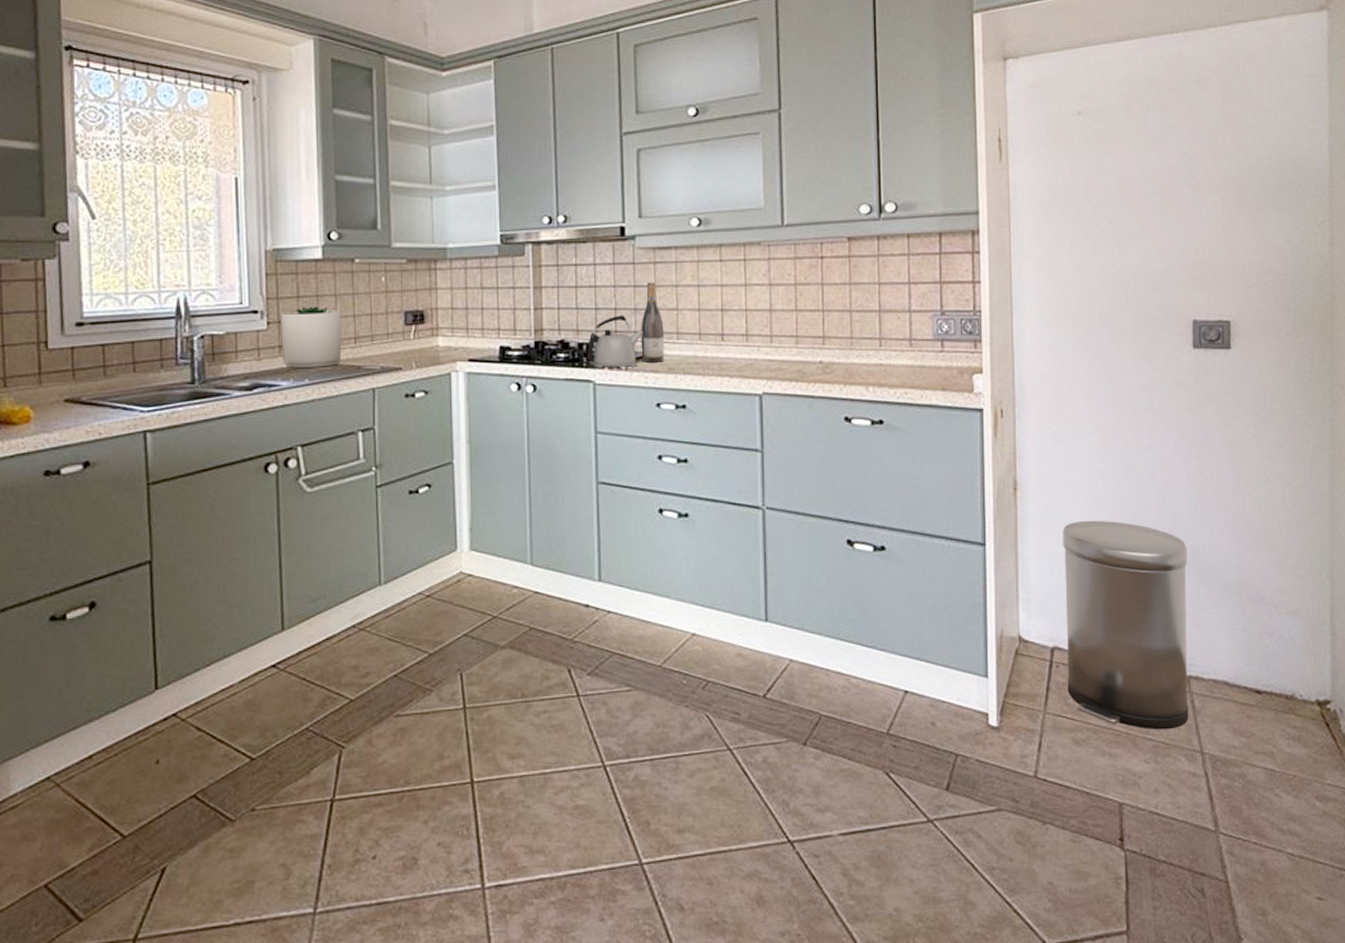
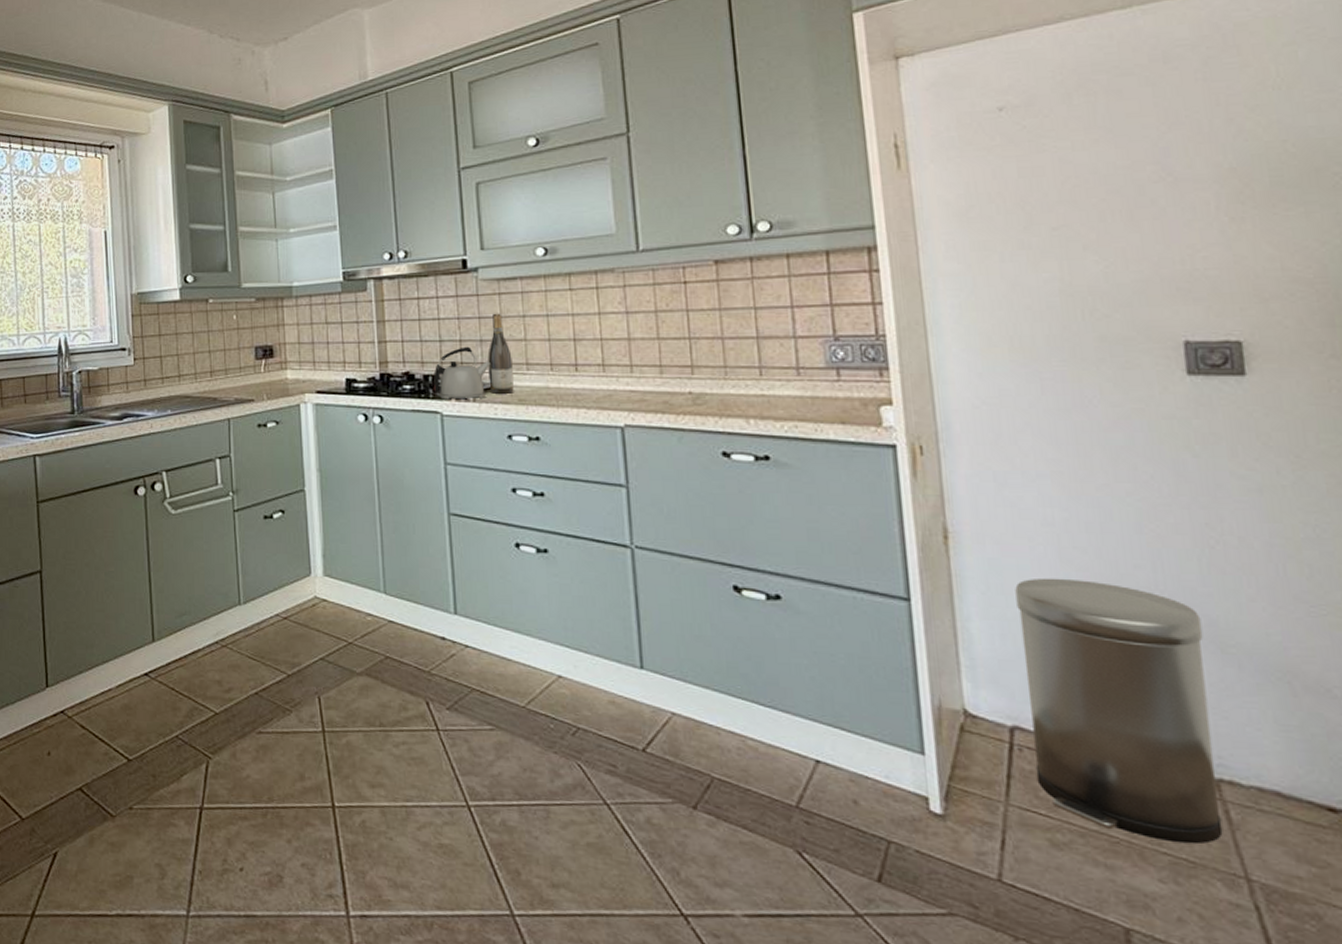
planter: present [280,306,342,368] -> none [144,343,200,399]

